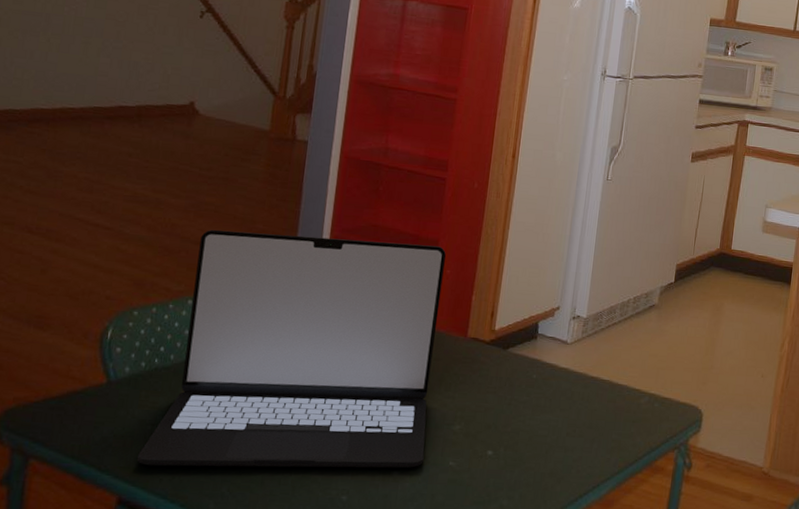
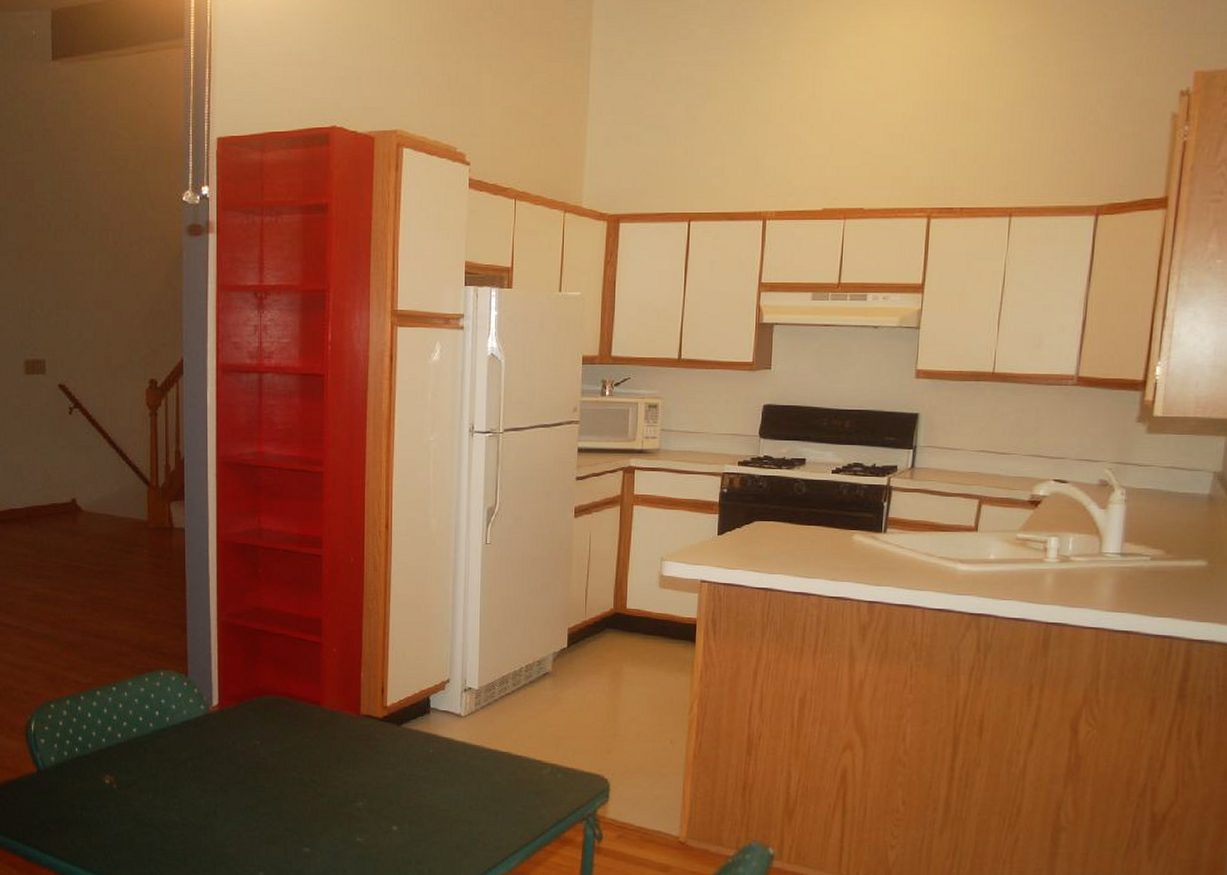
laptop: present [136,229,447,469] -> none [72,622,332,847]

